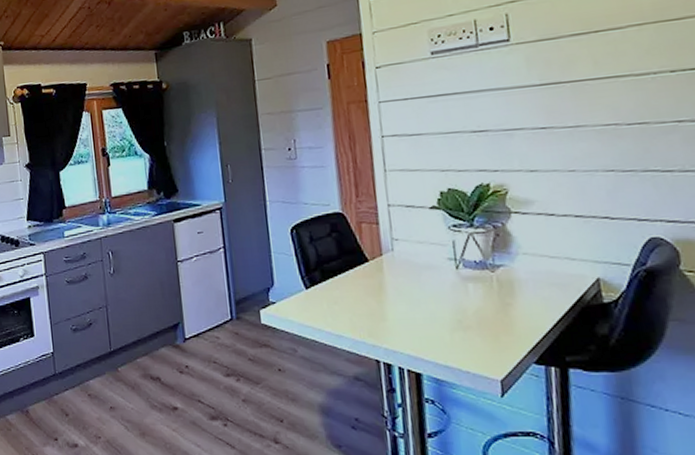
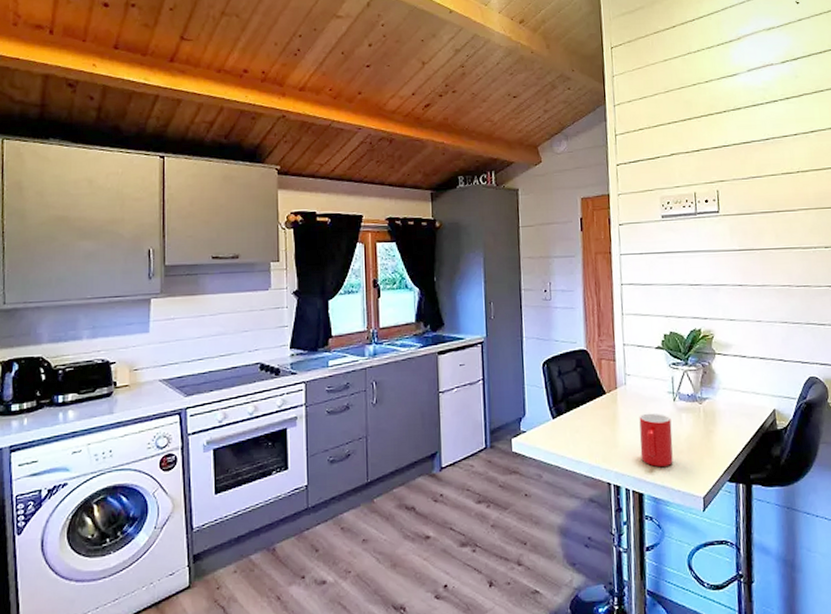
cup: none [412,282,459,344] -> present [639,413,673,467]

